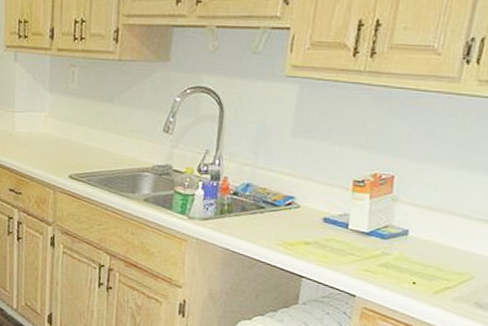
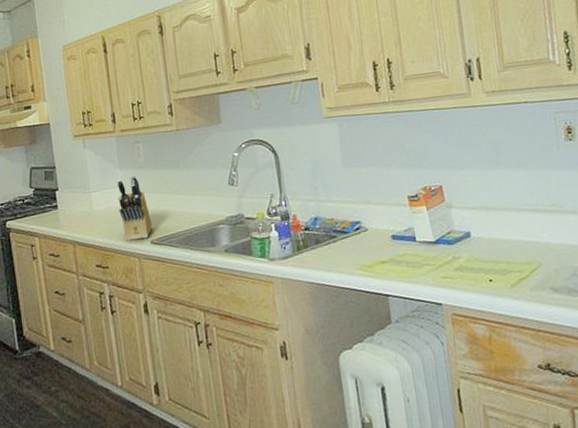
knife block: none [41,102,74,172] -> present [117,176,153,241]

